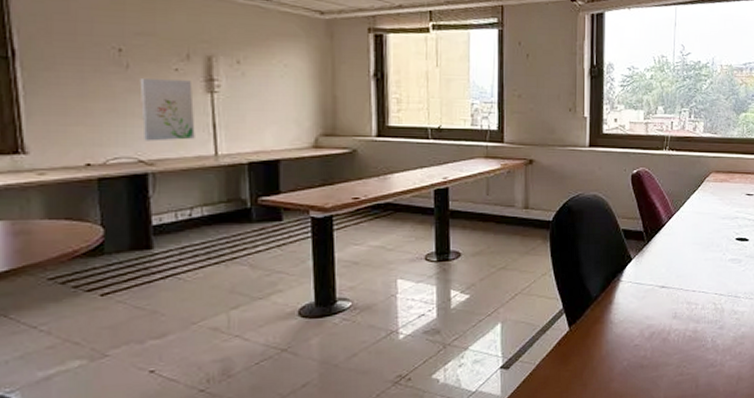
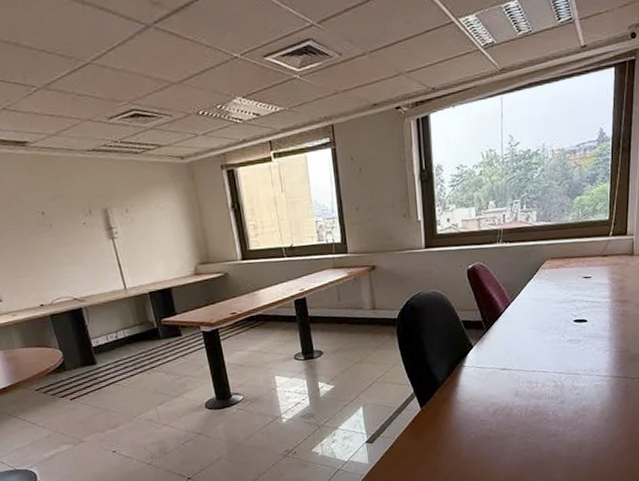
wall art: present [139,79,195,141] -> none [61,231,108,283]

